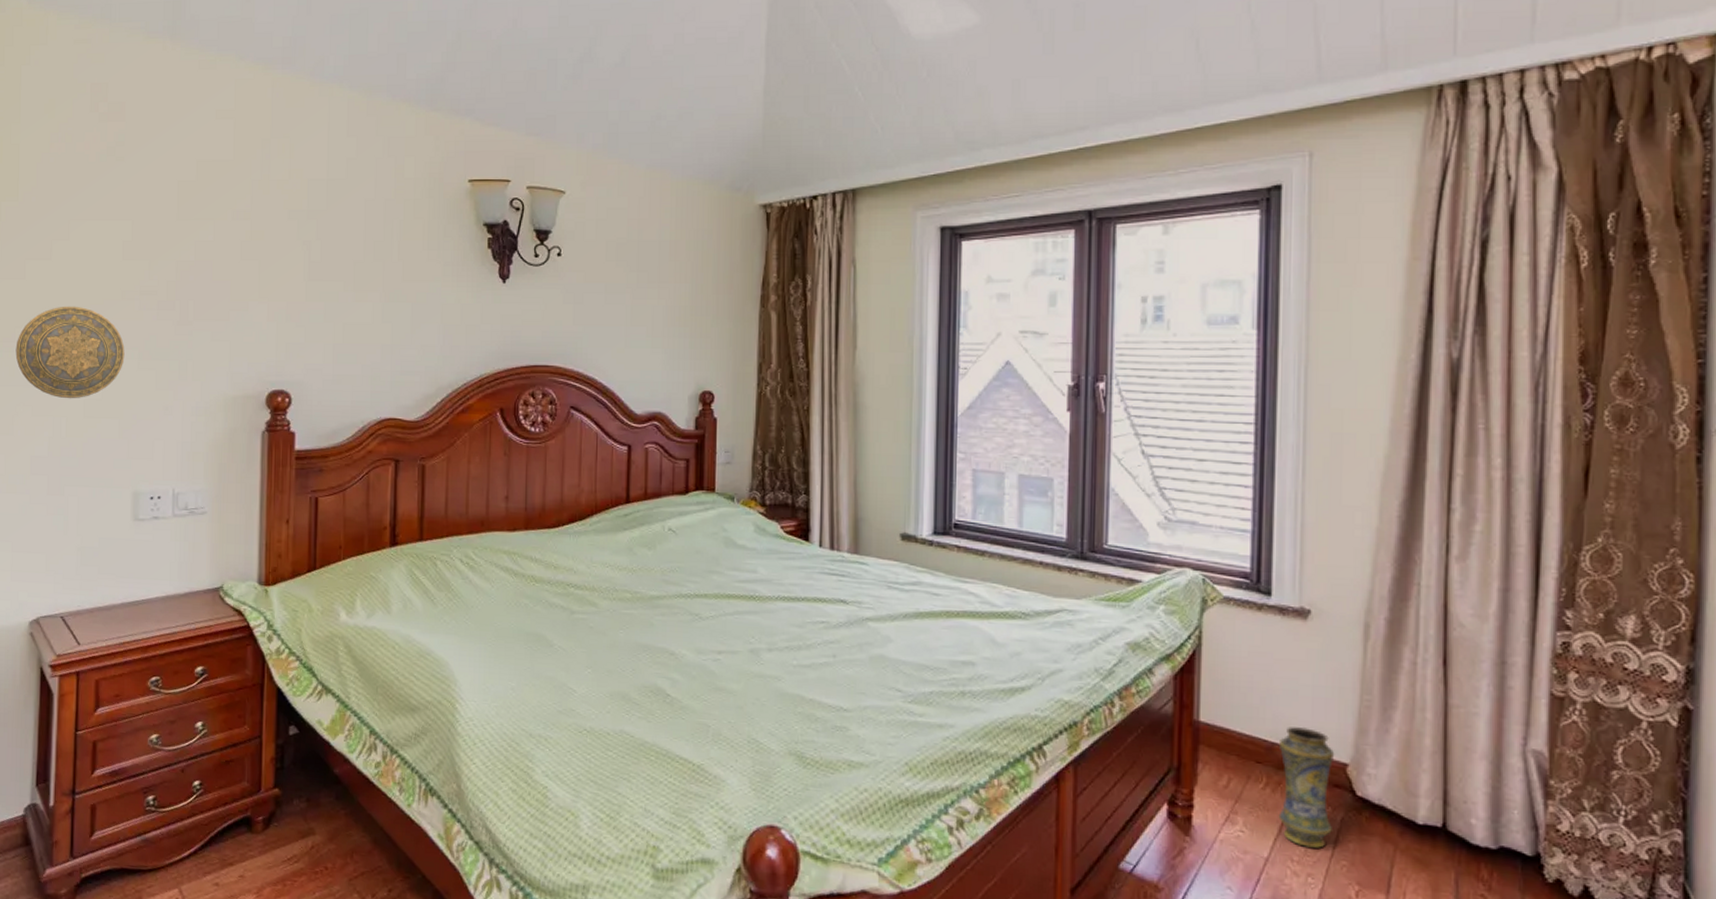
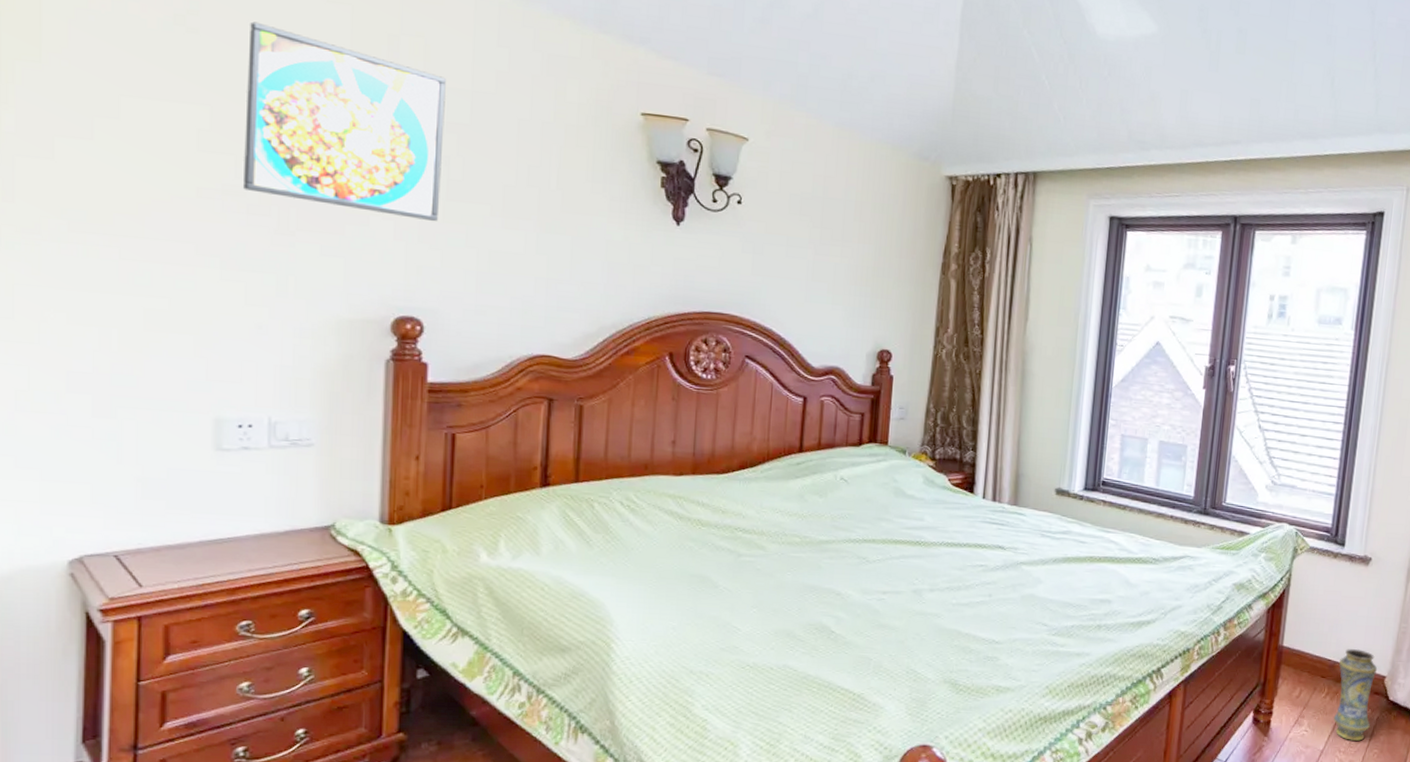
decorative plate: present [15,306,125,399] -> none [41,197,201,308]
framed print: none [155,144,307,302] -> present [244,21,446,222]

